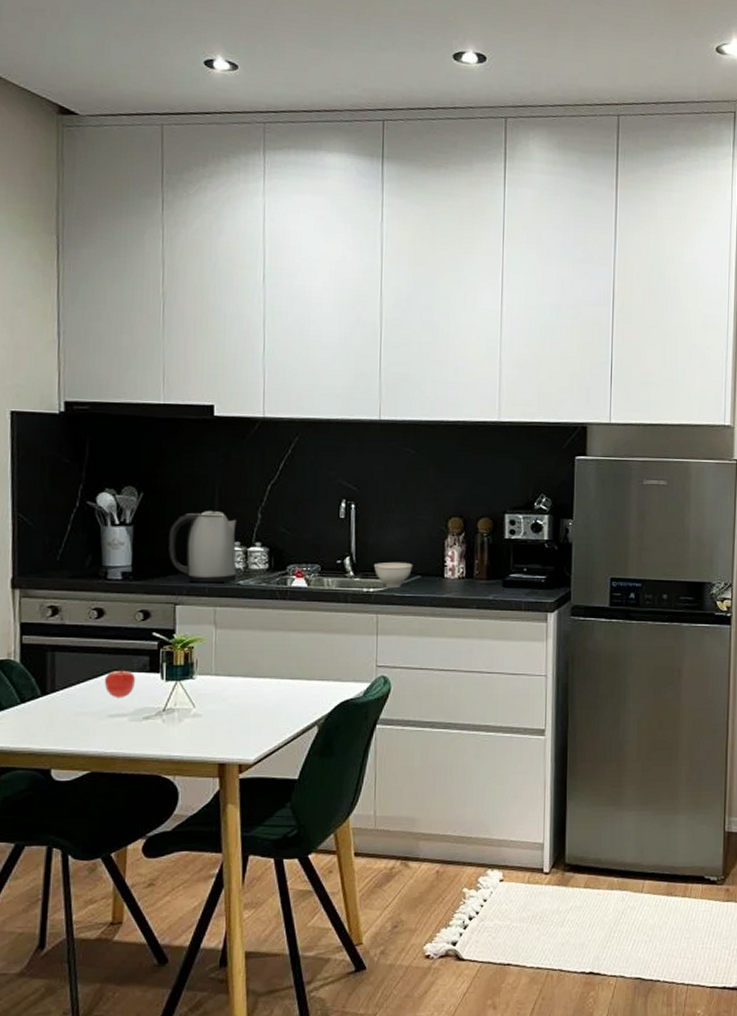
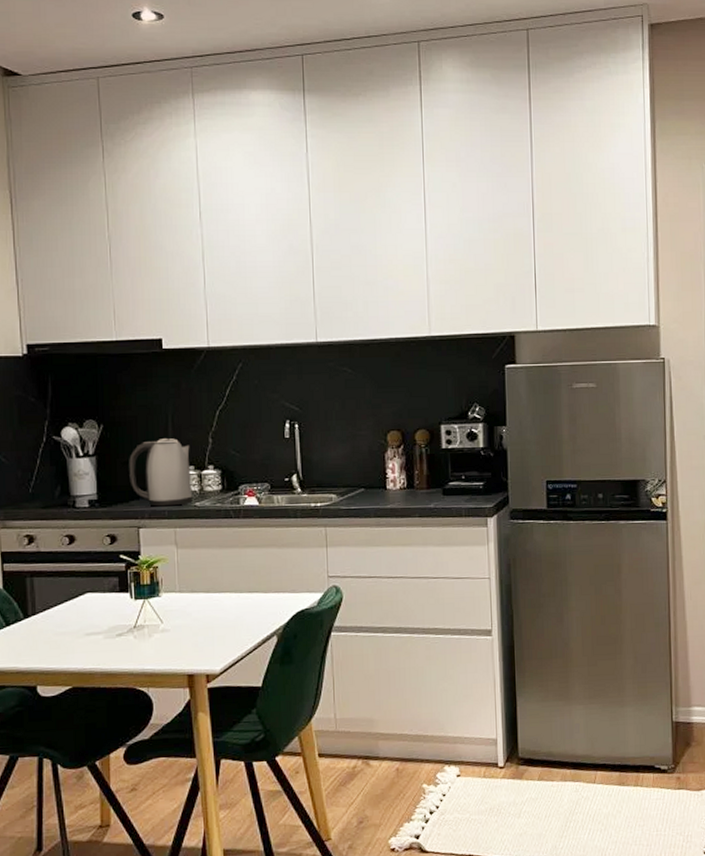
fruit: present [104,668,136,698] -> none [79,589,108,618]
bowl: present [373,562,413,589] -> none [319,476,357,503]

